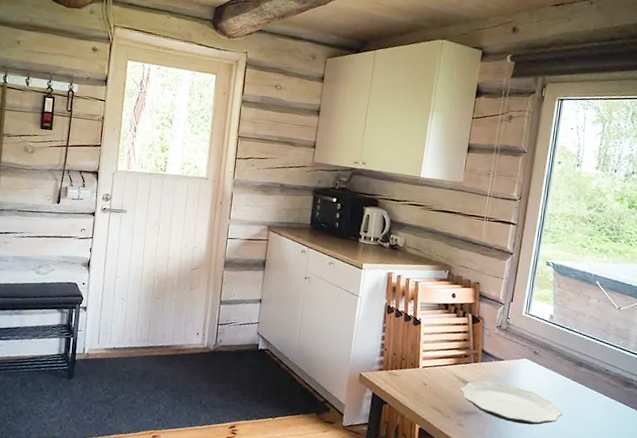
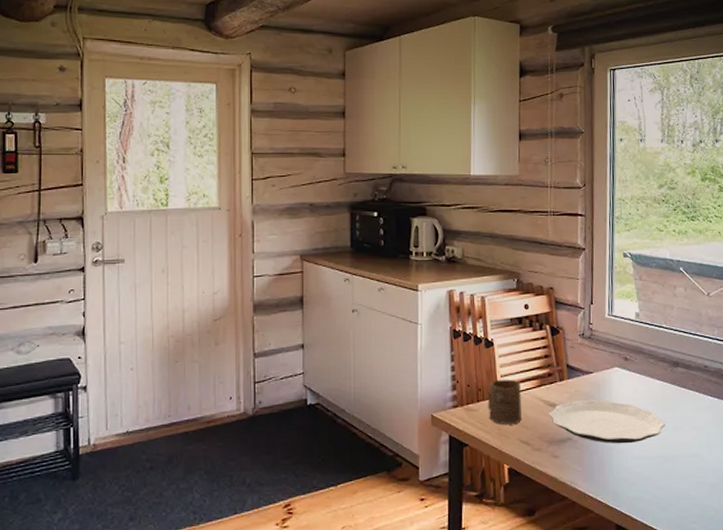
cup: none [408,353,440,393] -> present [487,379,522,425]

